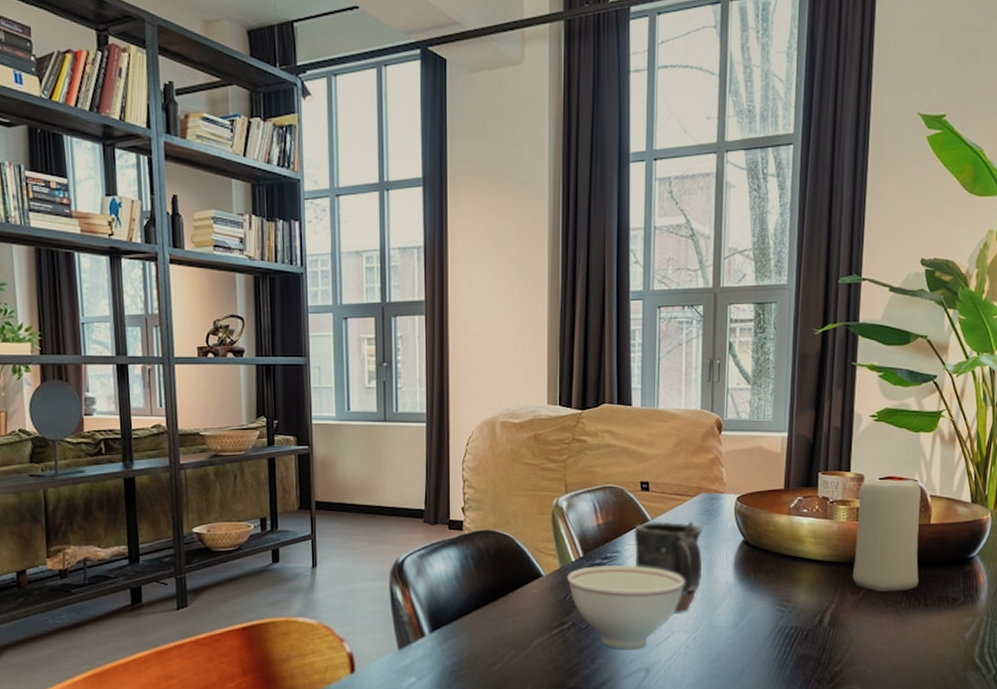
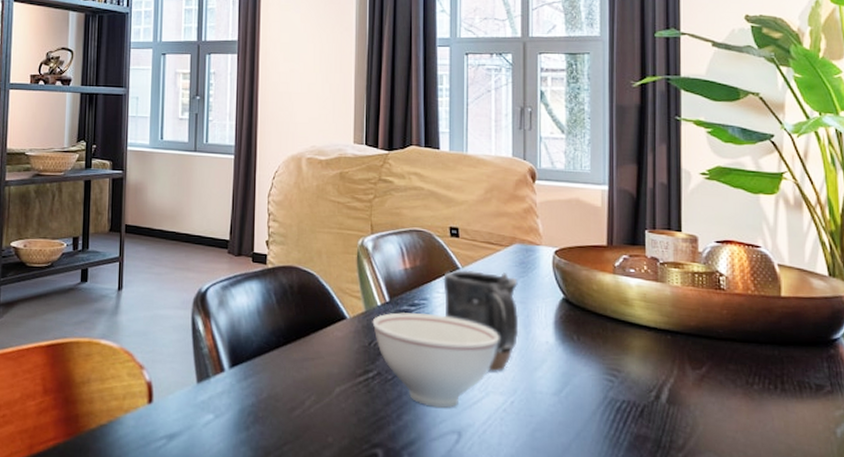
candle: present [852,479,921,592] -> none [691,242,772,372]

